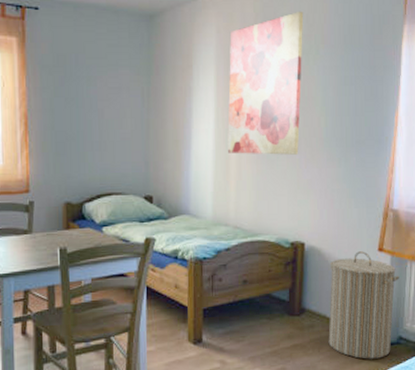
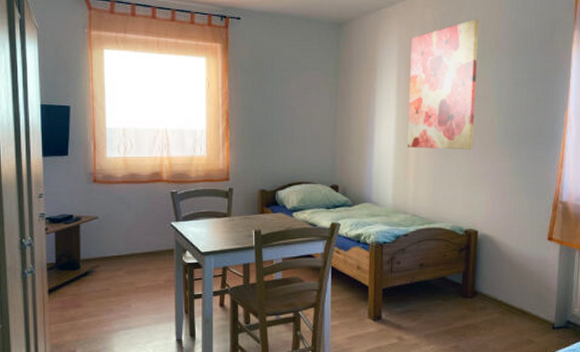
laundry hamper: present [328,251,399,359] -> none [499,240,568,341]

